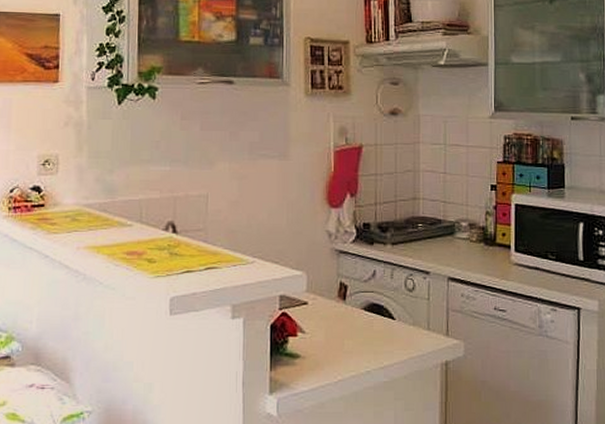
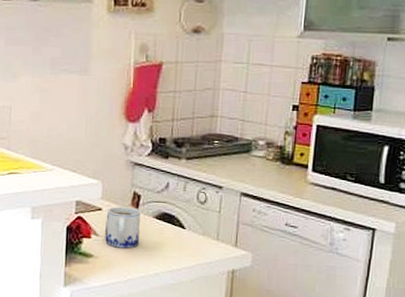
mug: none [312,299,349,345] -> present [105,206,141,249]

